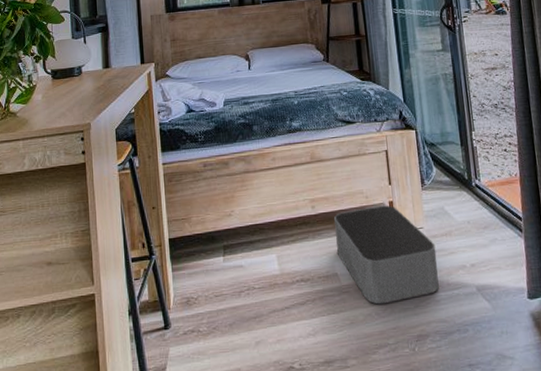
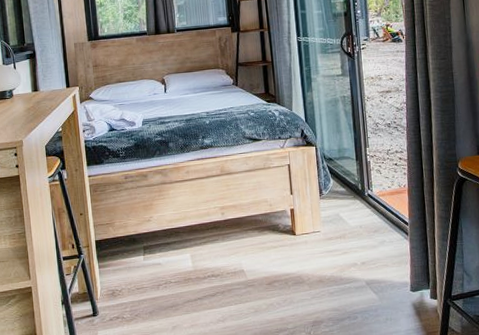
storage bin: present [334,205,439,305] -> none [242,212,333,296]

